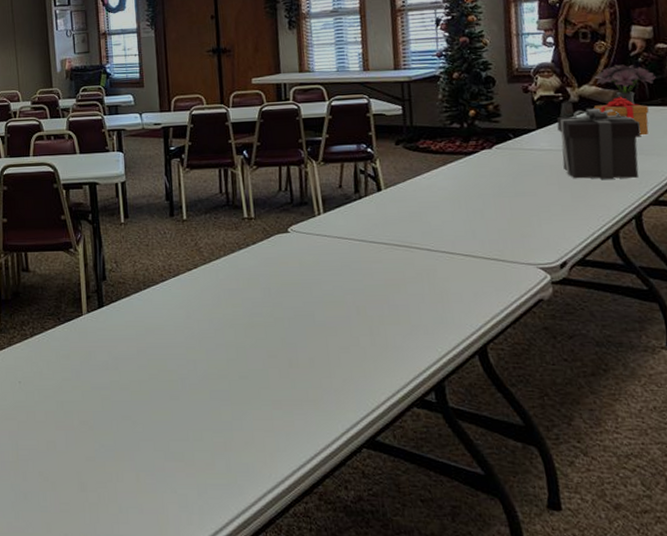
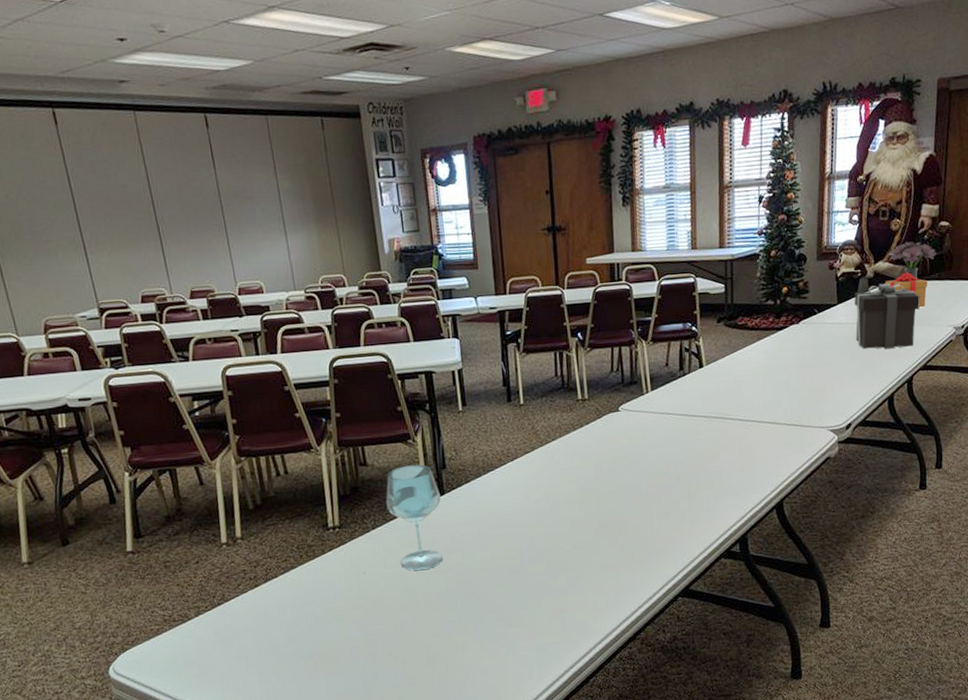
wine glass: none [45,273,100,386] -> present [385,464,443,571]

